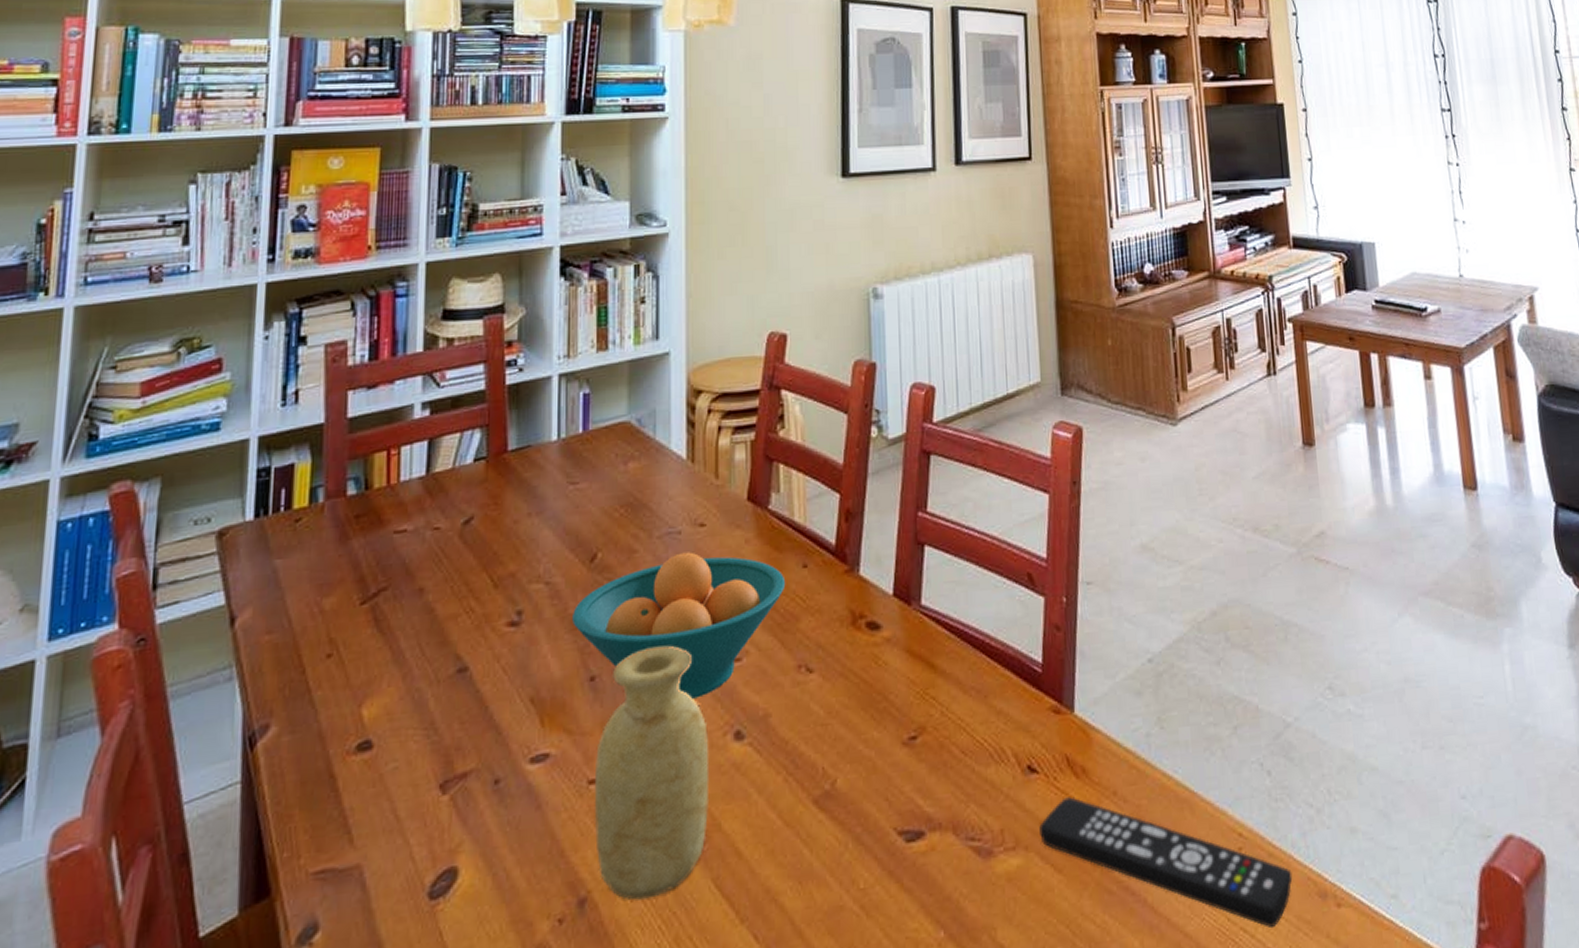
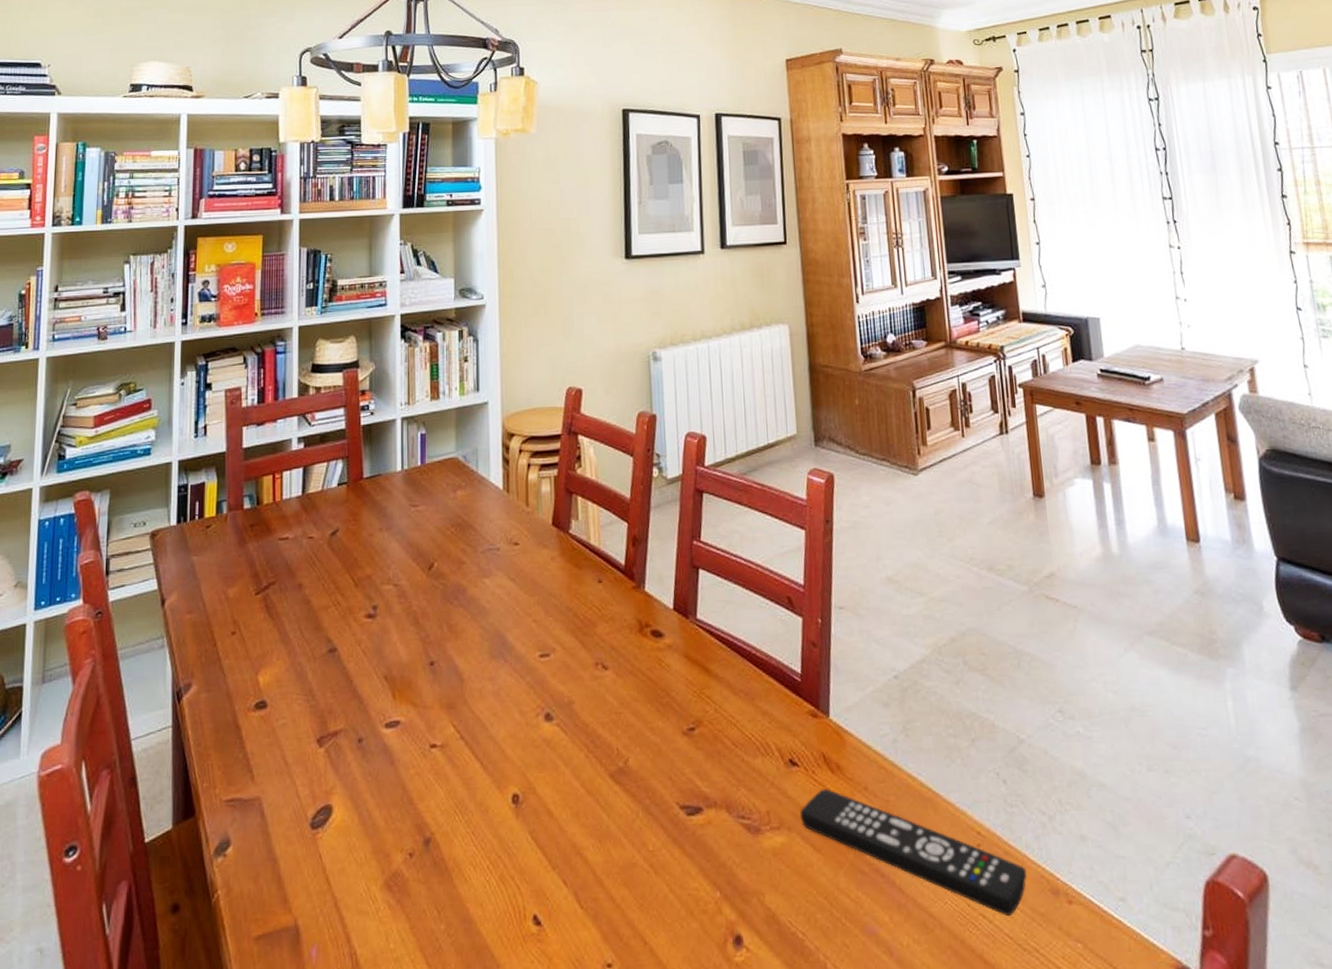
fruit bowl: present [573,552,786,699] -> none [416,565,585,685]
vase: present [594,645,710,900] -> none [435,640,526,844]

